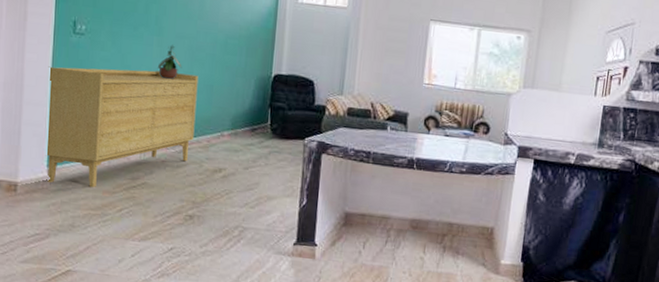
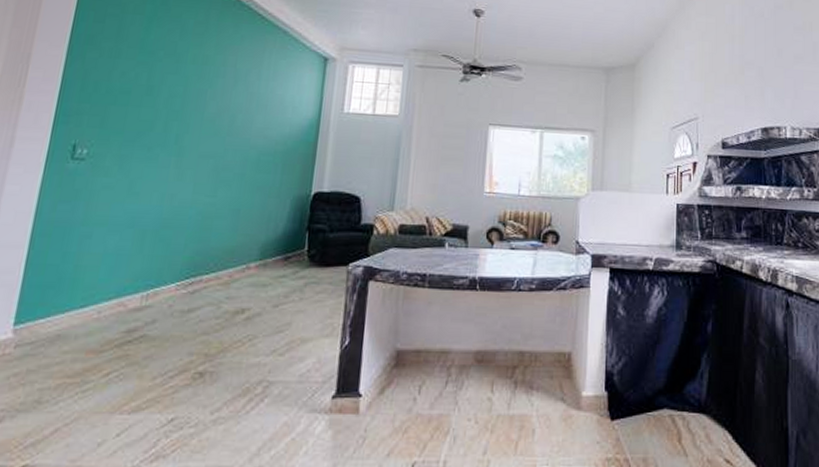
sideboard: present [47,66,199,188] -> none [11,196,223,348]
potted plant: present [157,45,182,80] -> none [173,166,204,207]

